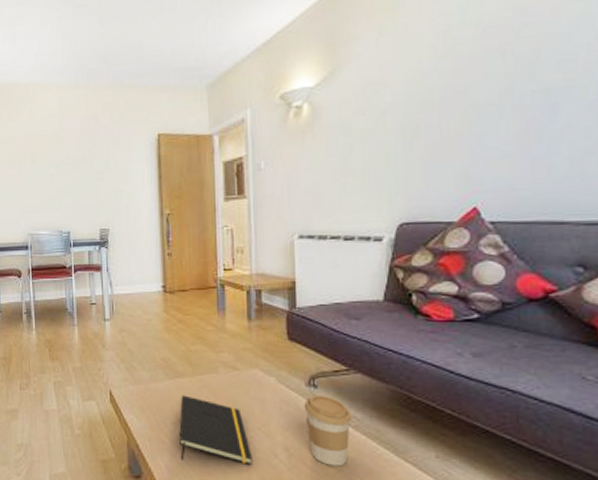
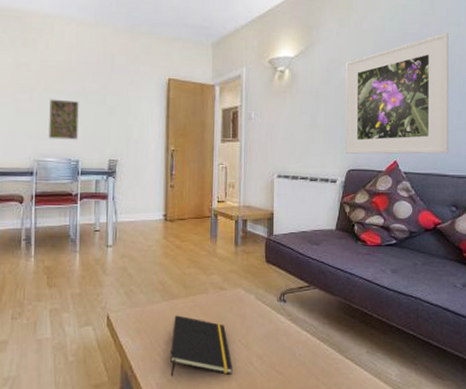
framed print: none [38,169,67,212] -> present [48,99,79,140]
coffee cup: present [304,394,352,466] -> none [275,308,311,368]
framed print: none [390,12,570,202] -> present [344,32,450,154]

